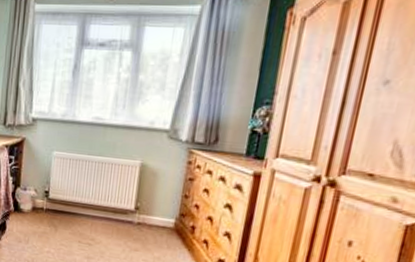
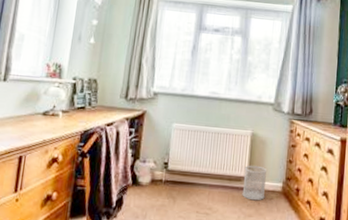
wastebasket: none [127,198,158,236] -> present [242,165,268,201]

